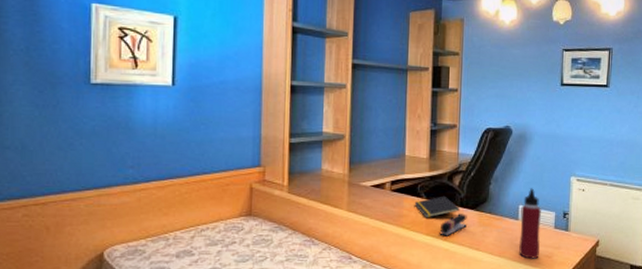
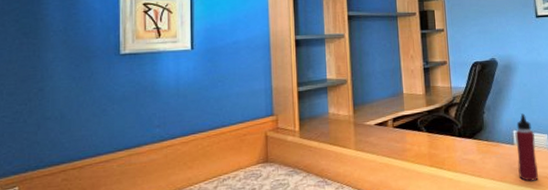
notepad: present [414,195,460,218] -> none [416,128,459,151]
stapler: present [439,214,467,236] -> none [442,143,467,166]

